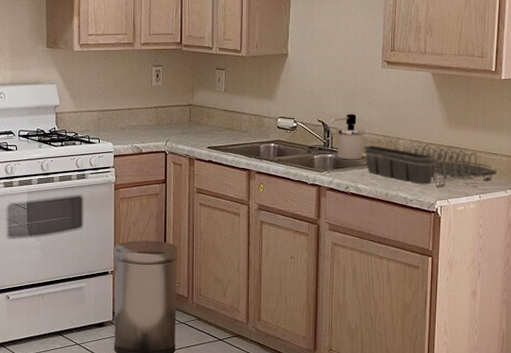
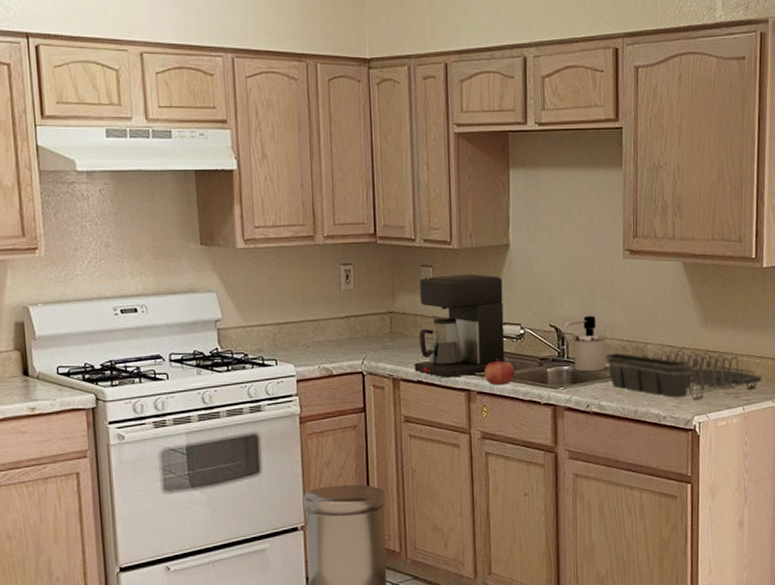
coffee maker: none [206,77,281,159] -> present [414,274,505,378]
fruit: none [262,146,288,168] -> present [483,359,515,386]

